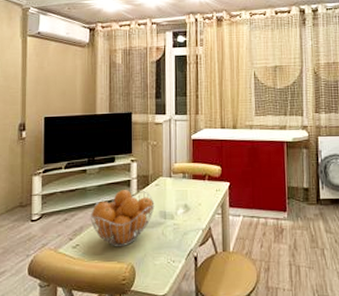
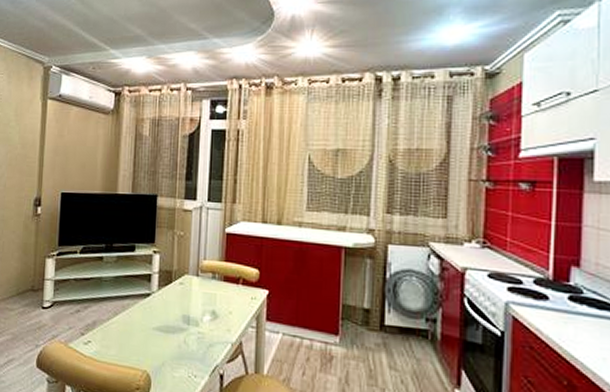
fruit basket: present [90,190,155,247] -> none [104,285,177,351]

